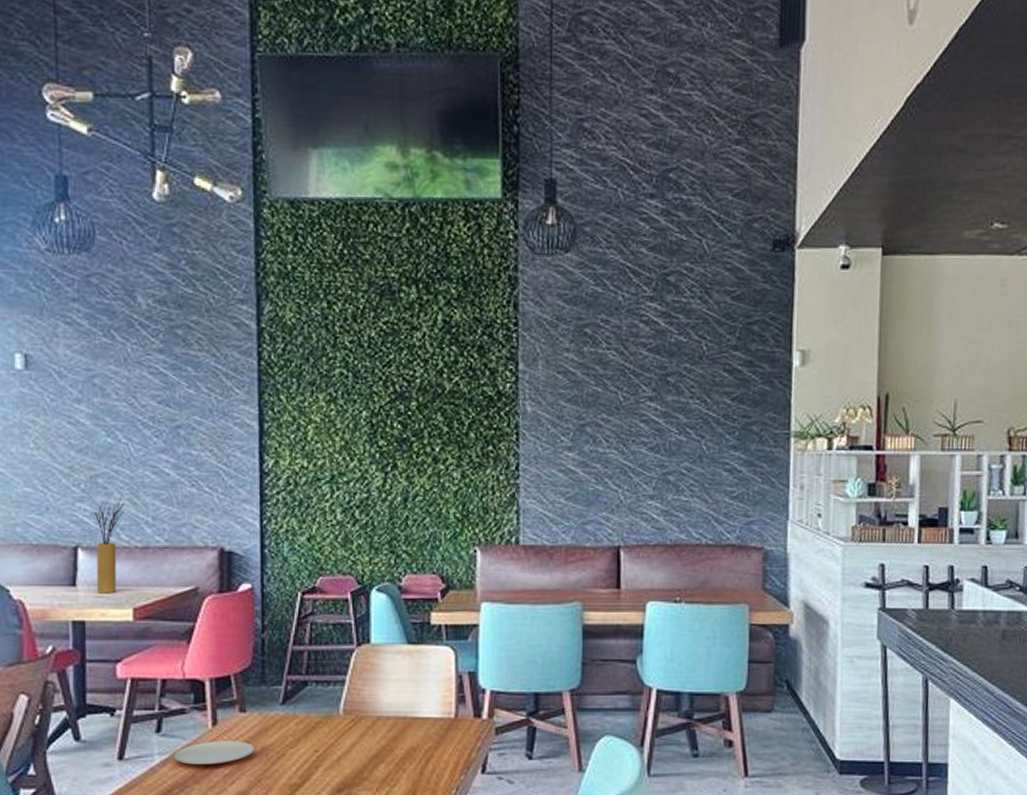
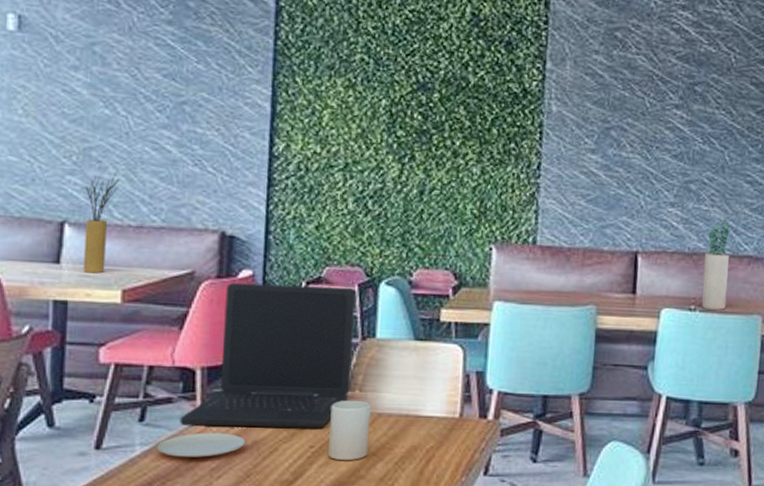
laptop: none [193,596,349,735] -> present [180,282,356,430]
mug: none [331,704,370,764] -> present [327,400,371,461]
vase: none [686,507,713,602] -> present [701,217,730,311]

